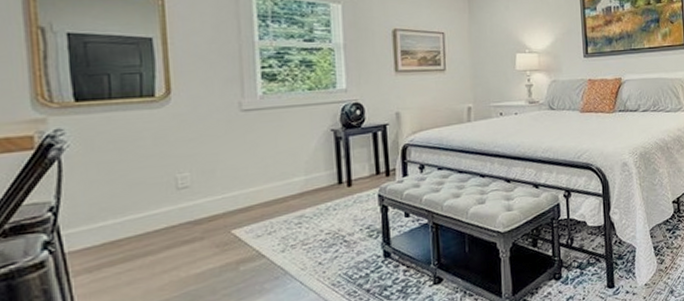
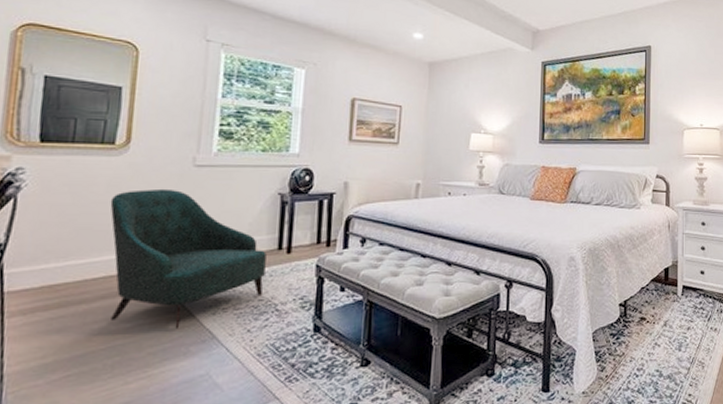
armchair: none [159,135,329,270] -> present [110,188,267,330]

